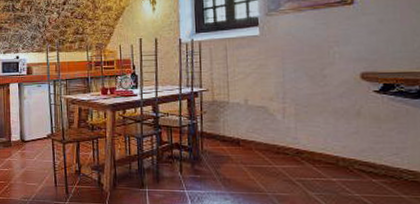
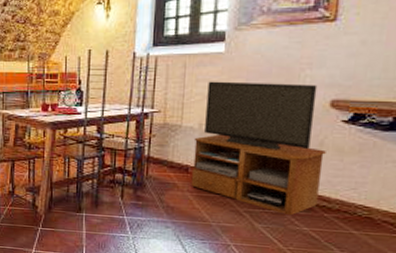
tv stand: none [241,59,364,183] -> present [191,81,326,216]

